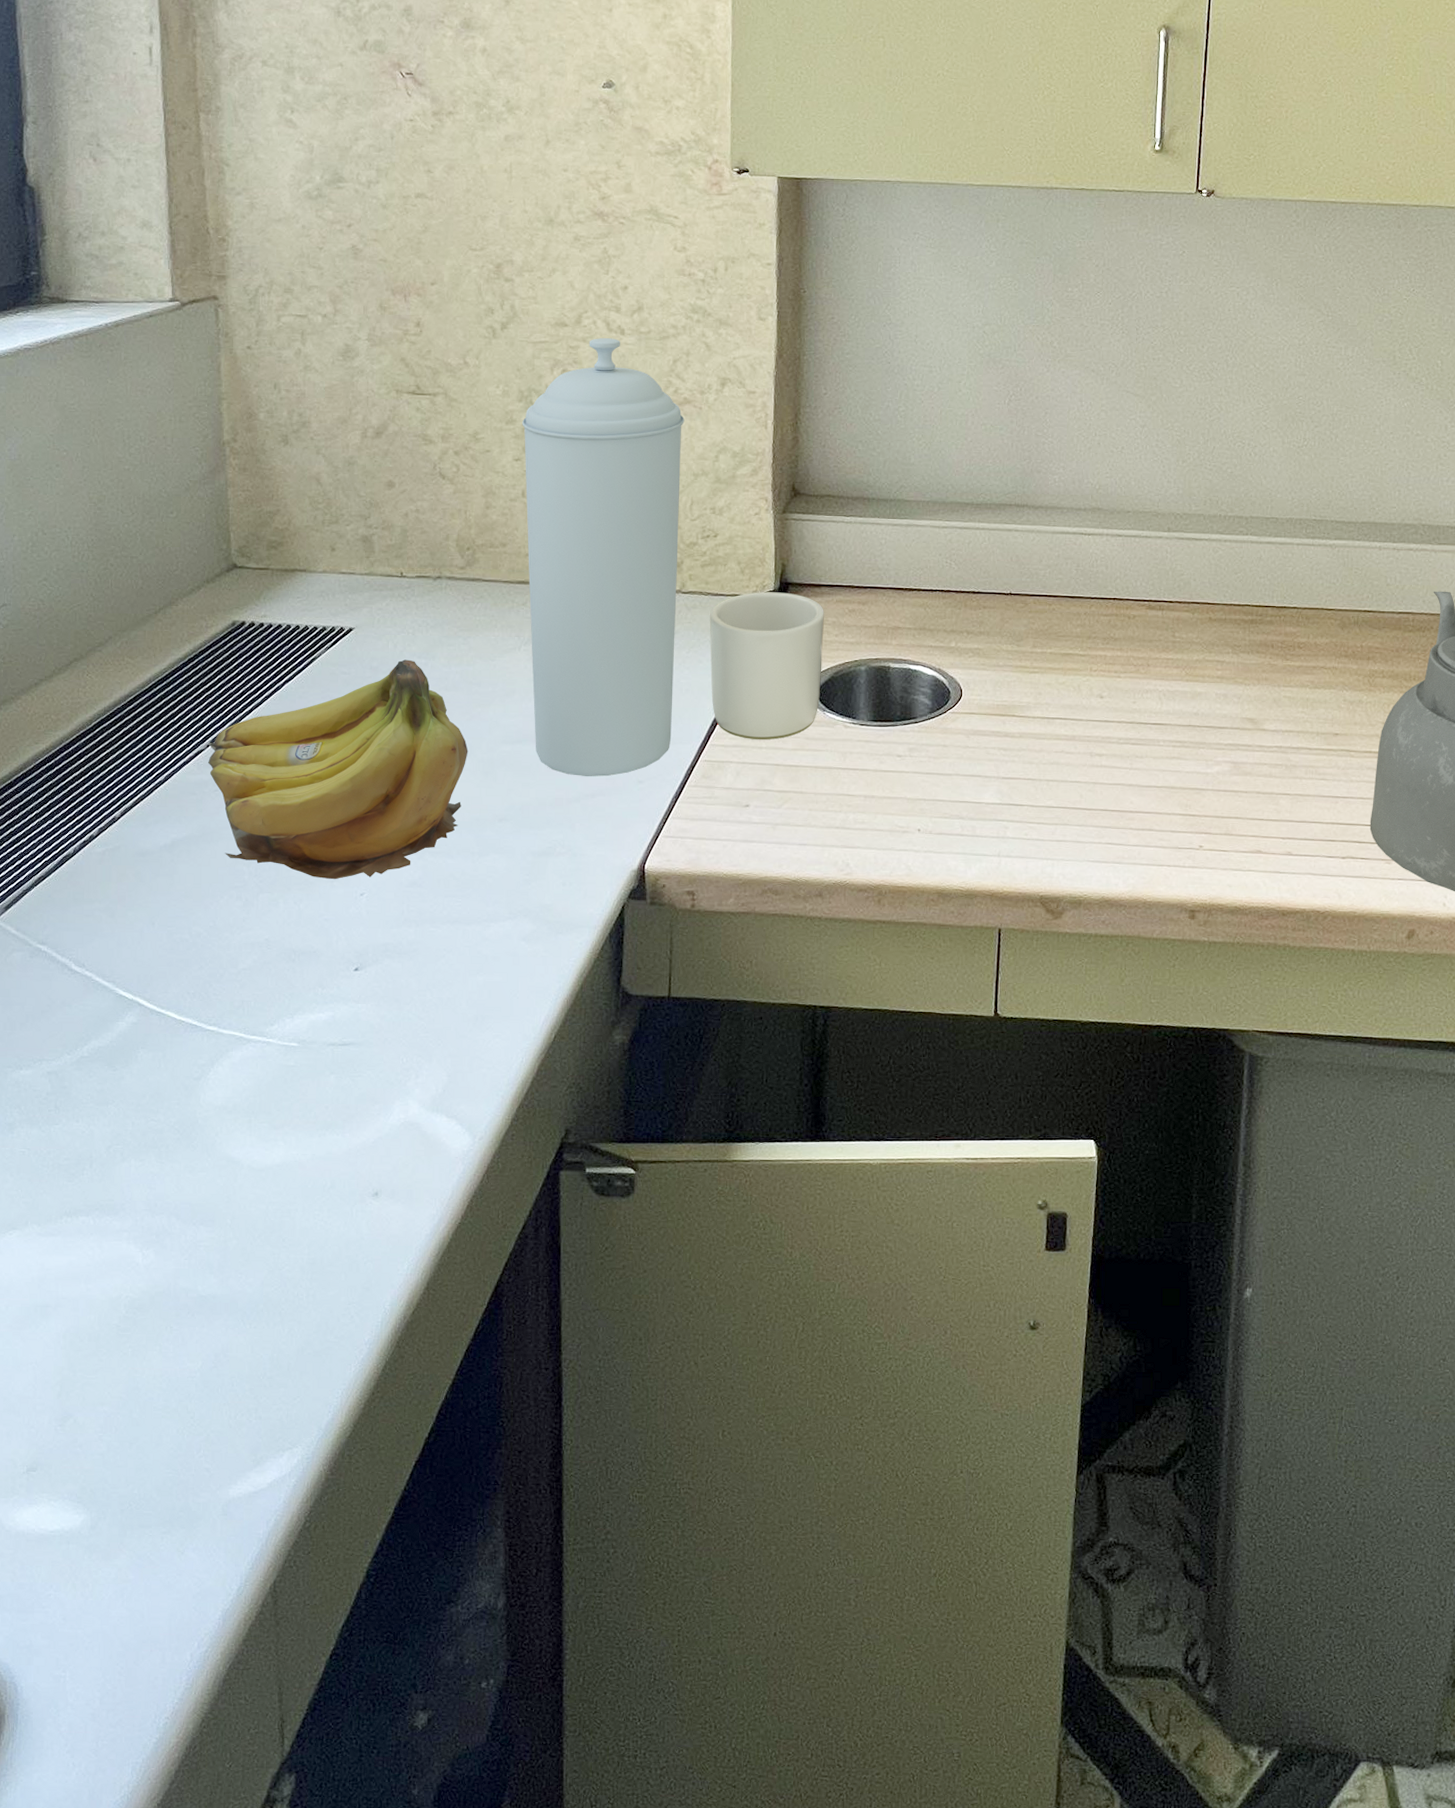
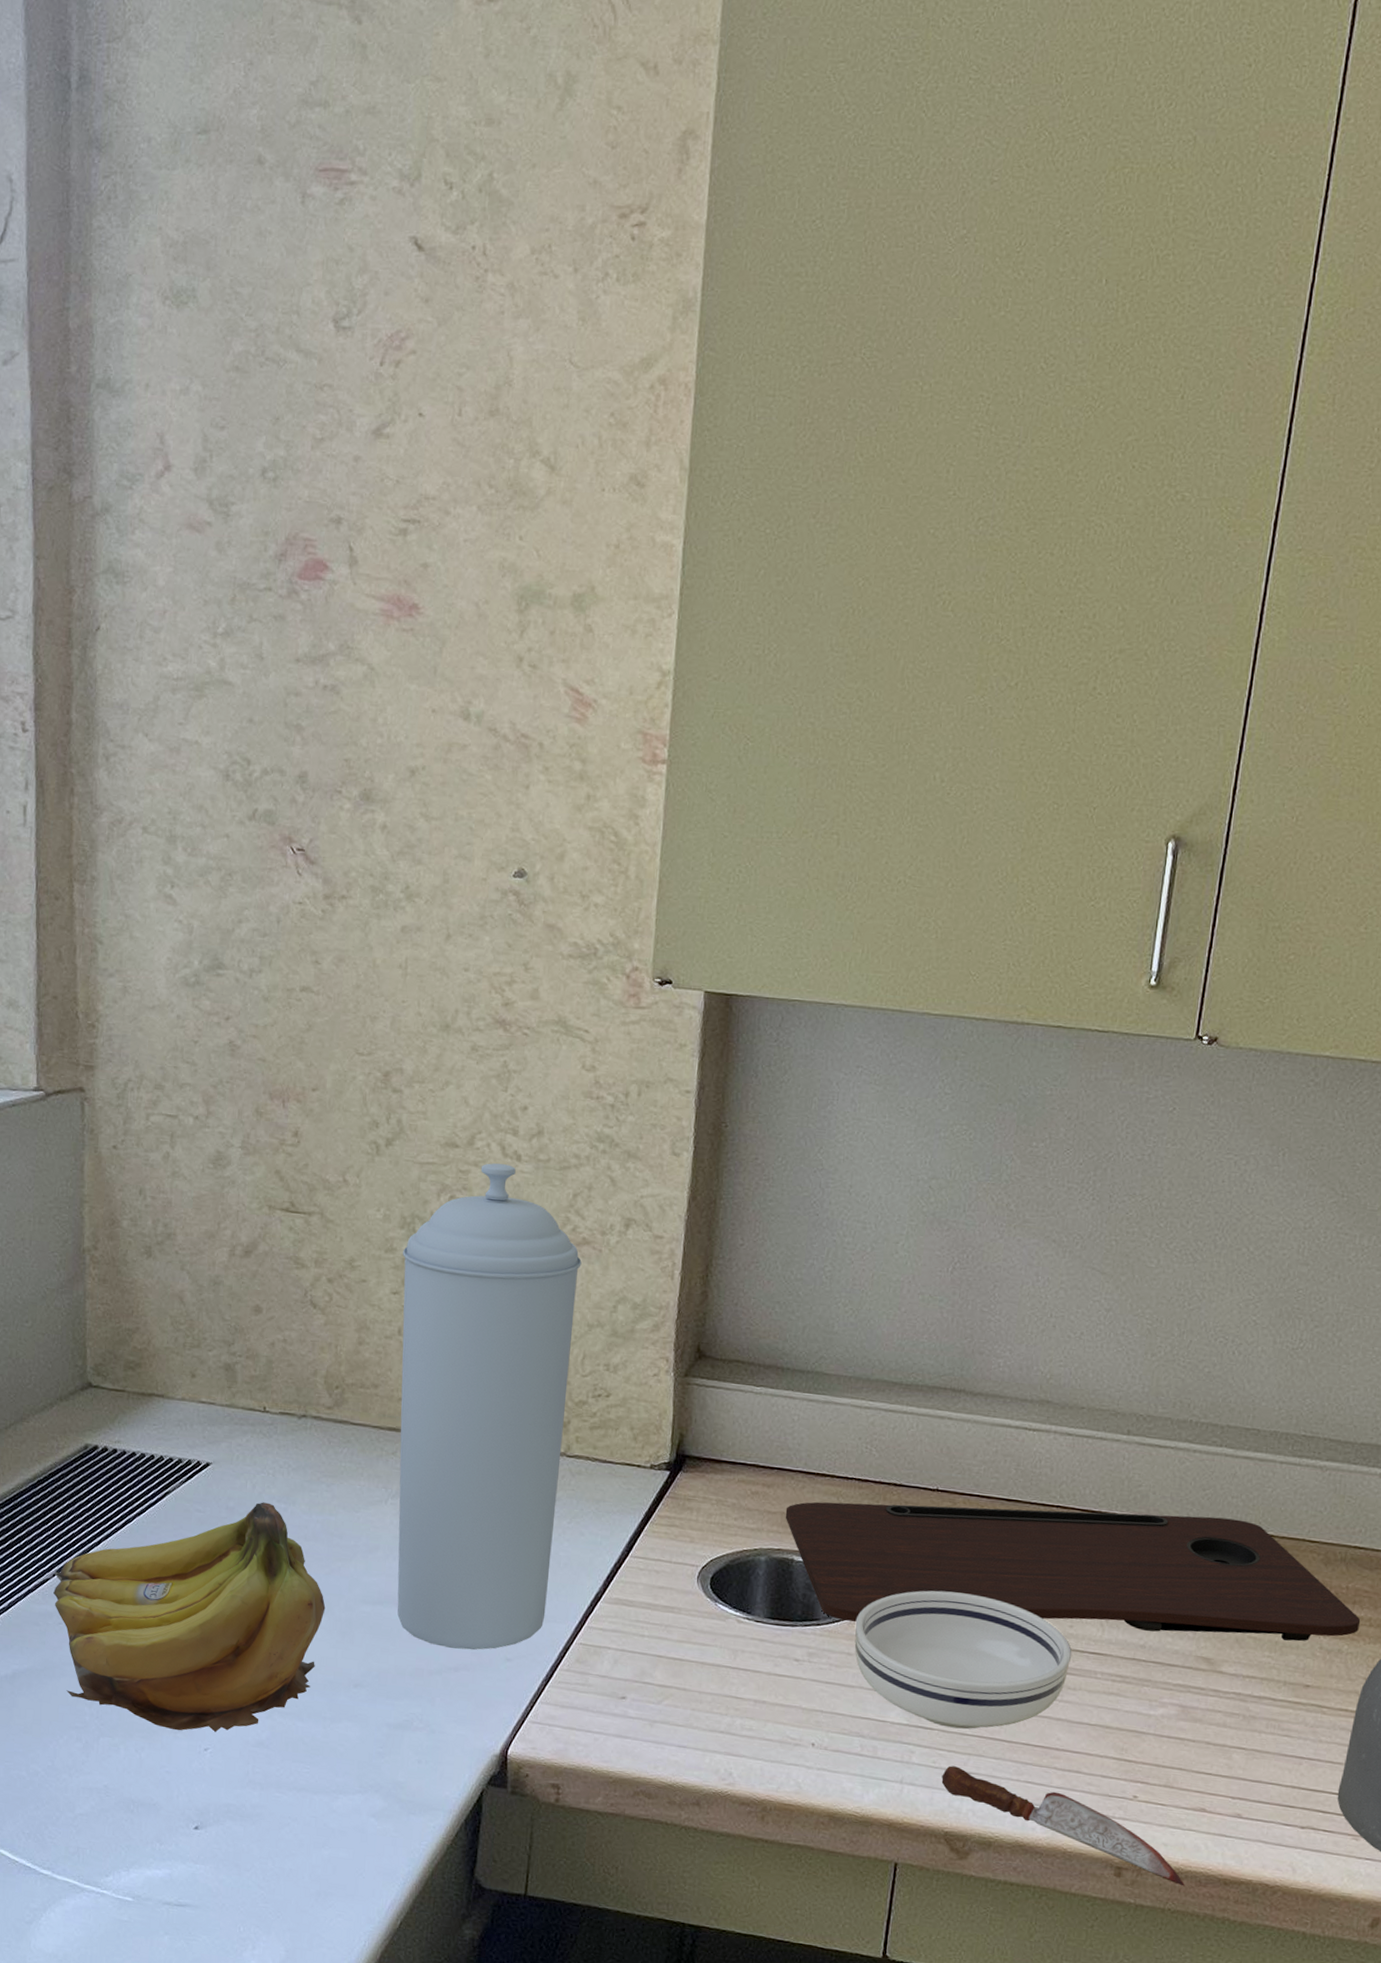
mug: present [709,592,825,740] -> none [592,1462,725,1628]
cutting board: none [880,596,1375,716] -> present [785,1501,1361,1641]
bowl: none [948,682,1137,803] -> present [854,1590,1072,1729]
kitchen knife: none [1034,836,1249,921] -> present [941,1765,1185,1887]

